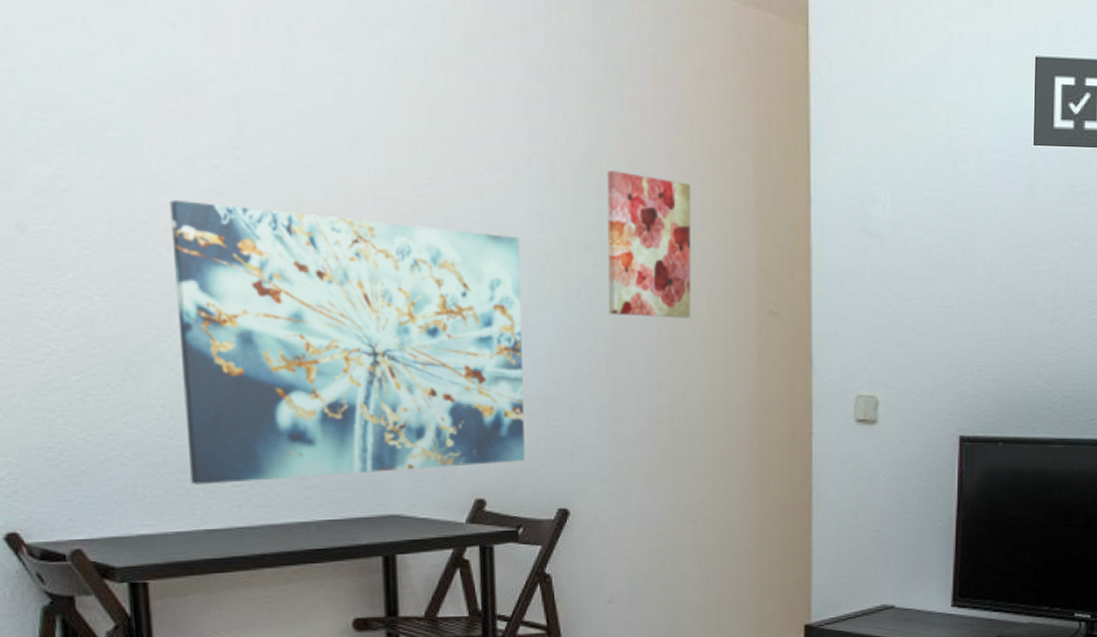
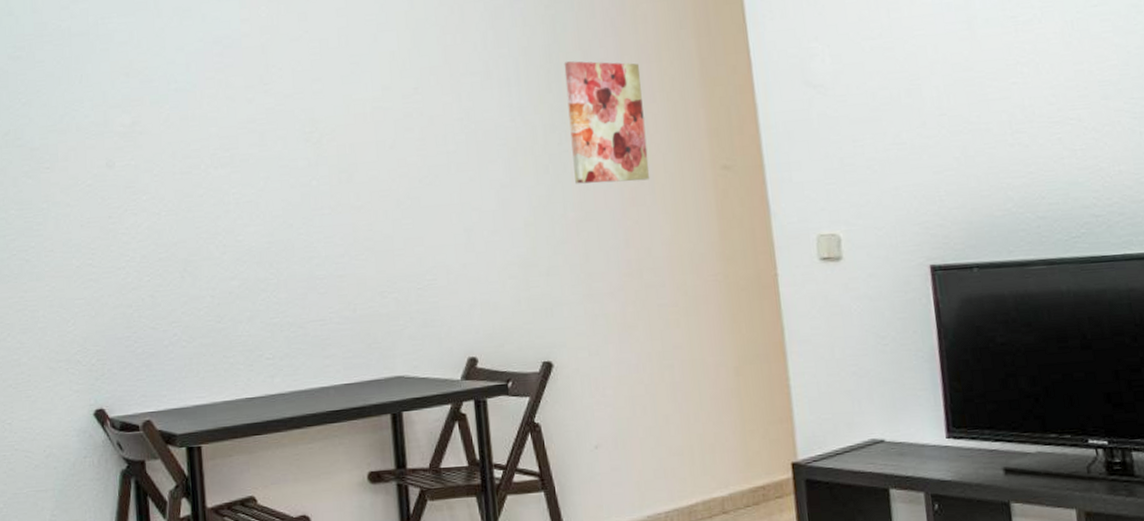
wall art: present [169,200,525,485] -> none [216,126,510,360]

